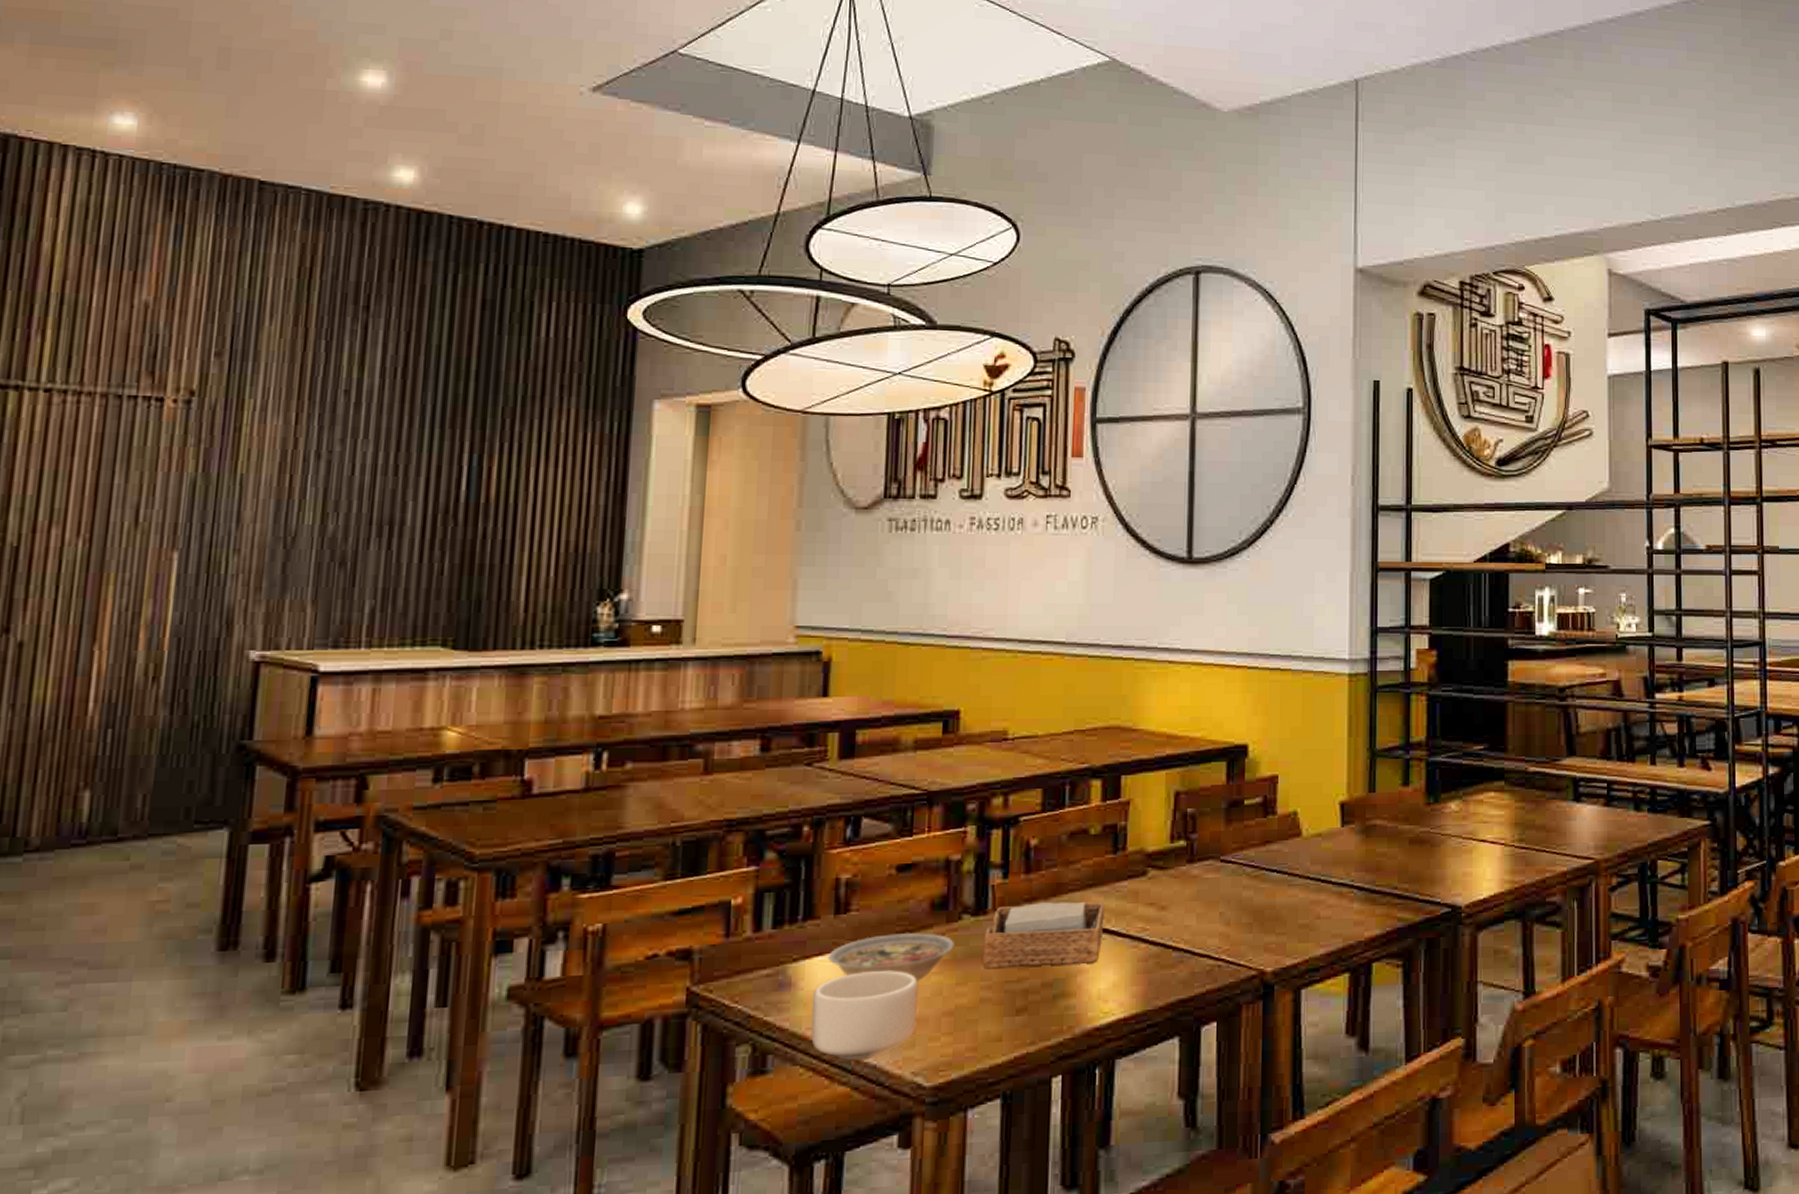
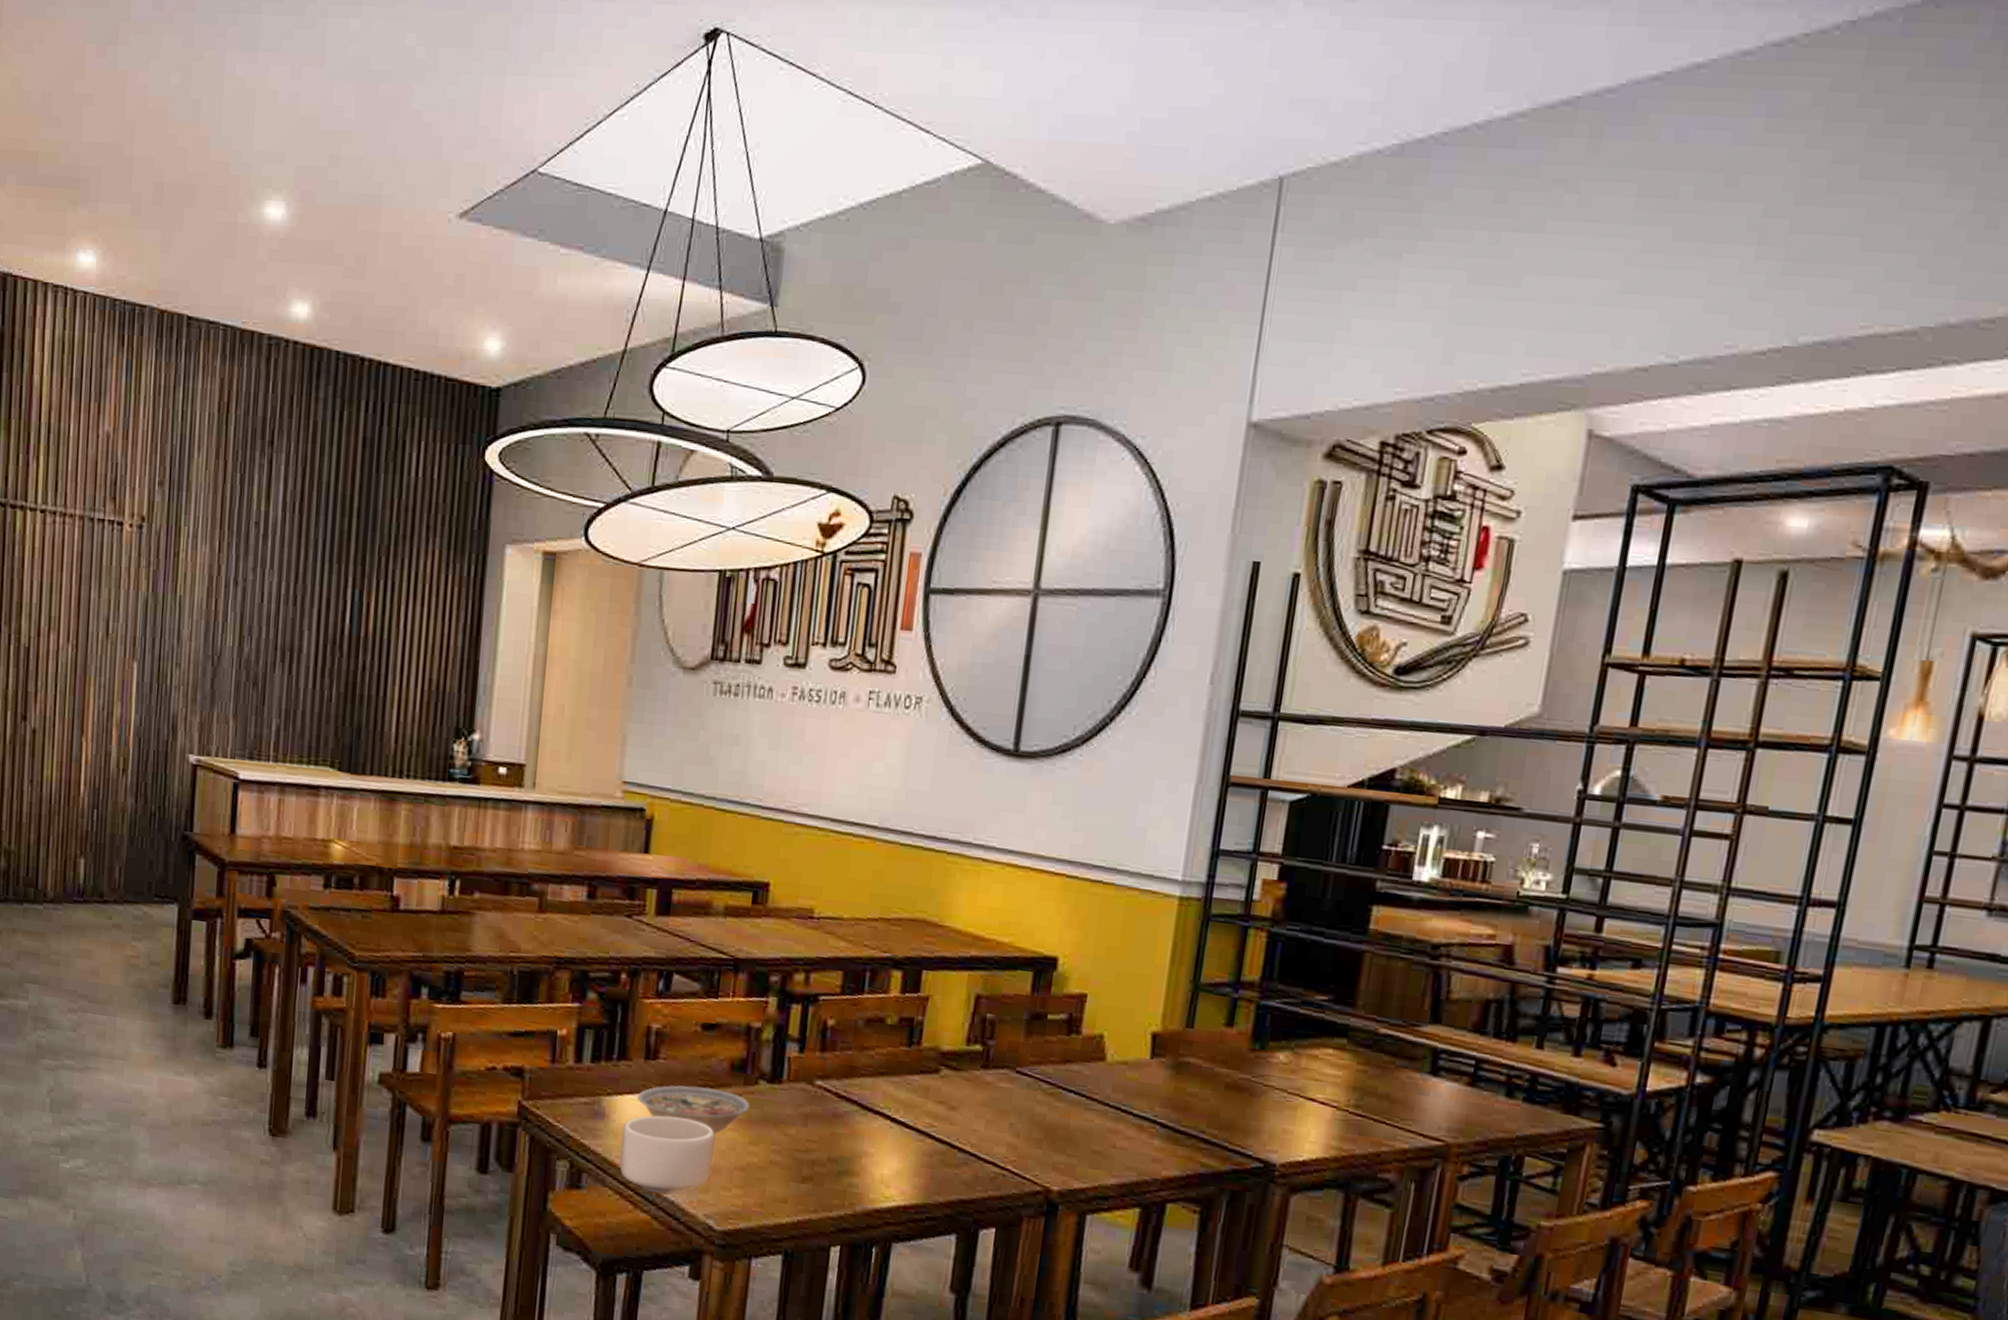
napkin holder: present [982,901,1105,969] -> none [774,1079,895,1149]

